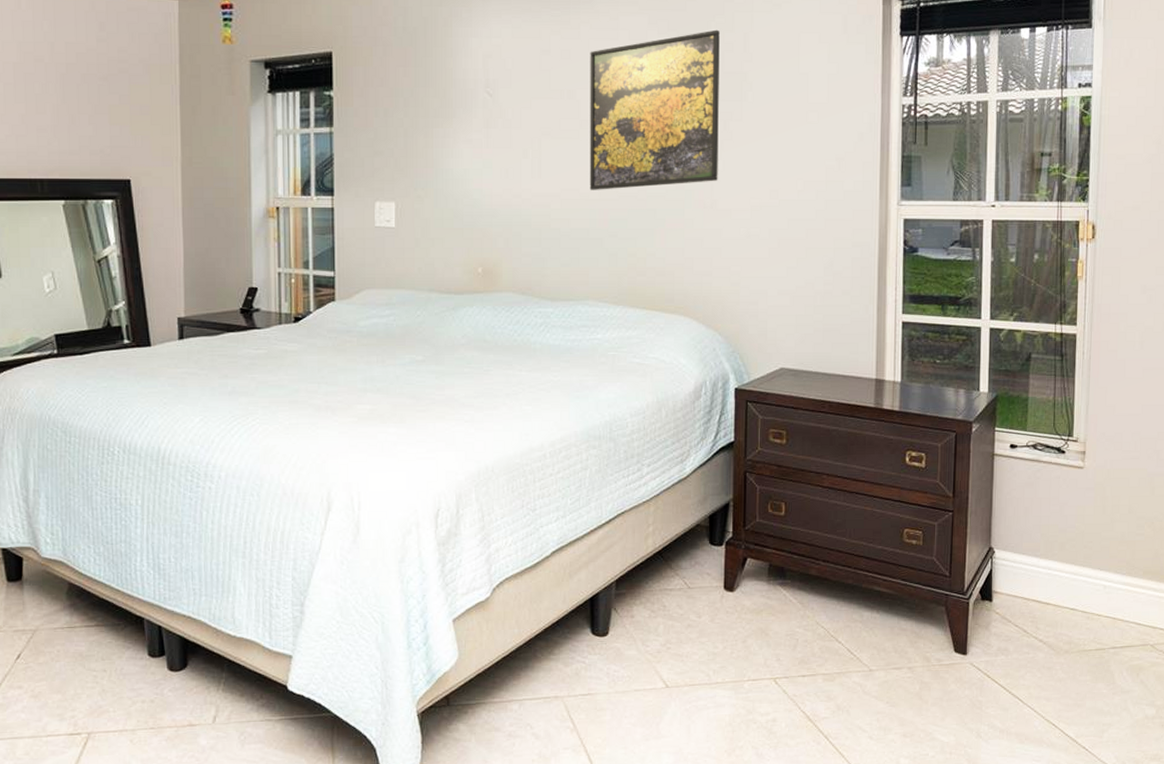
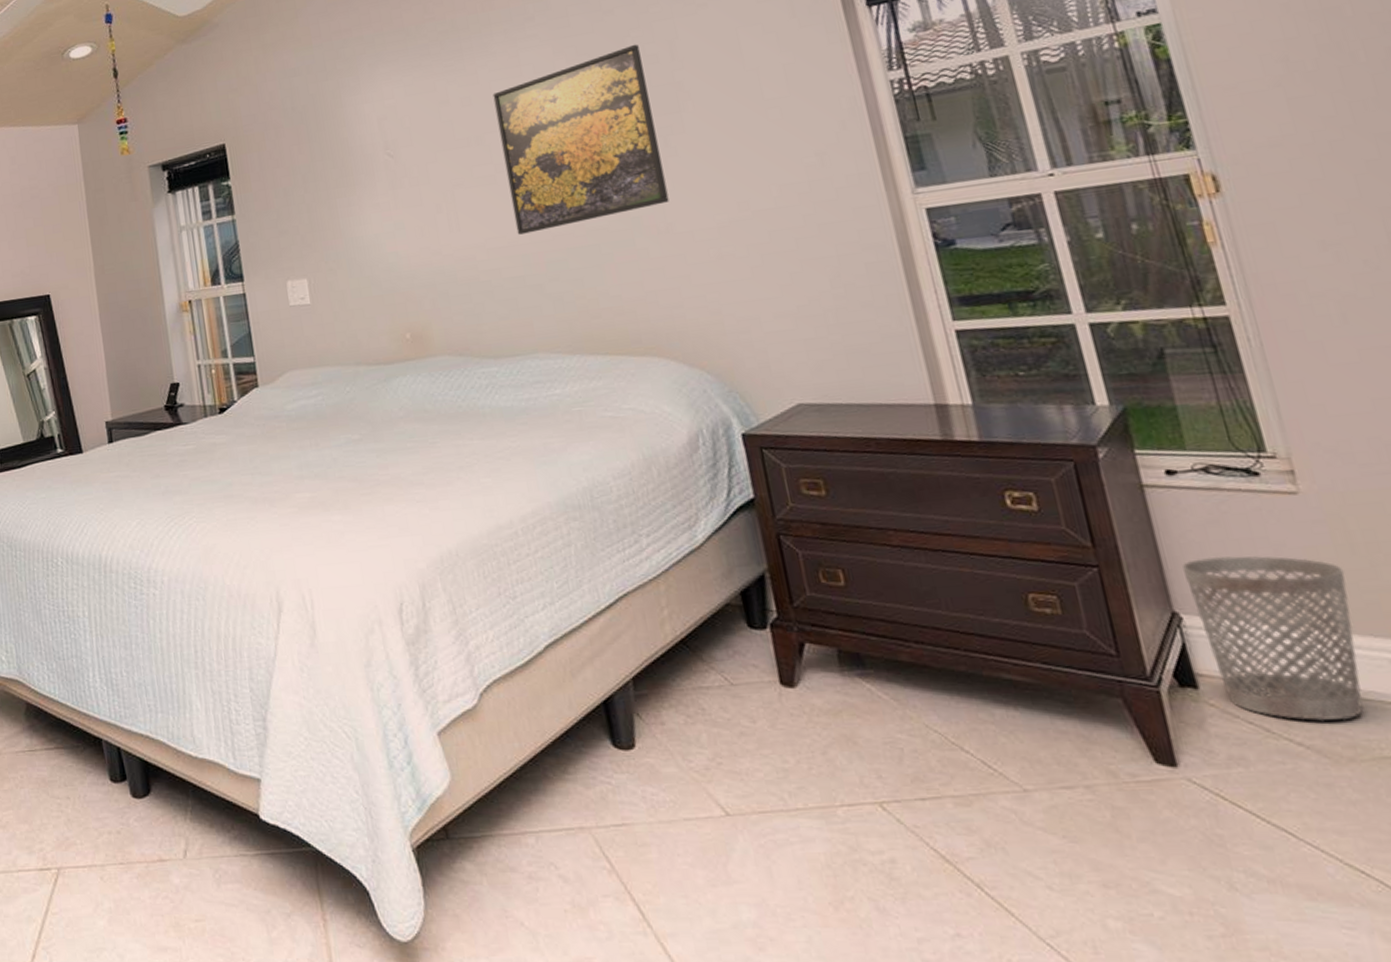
wastebasket: none [1003,509,1095,625] -> present [1182,556,1364,720]

